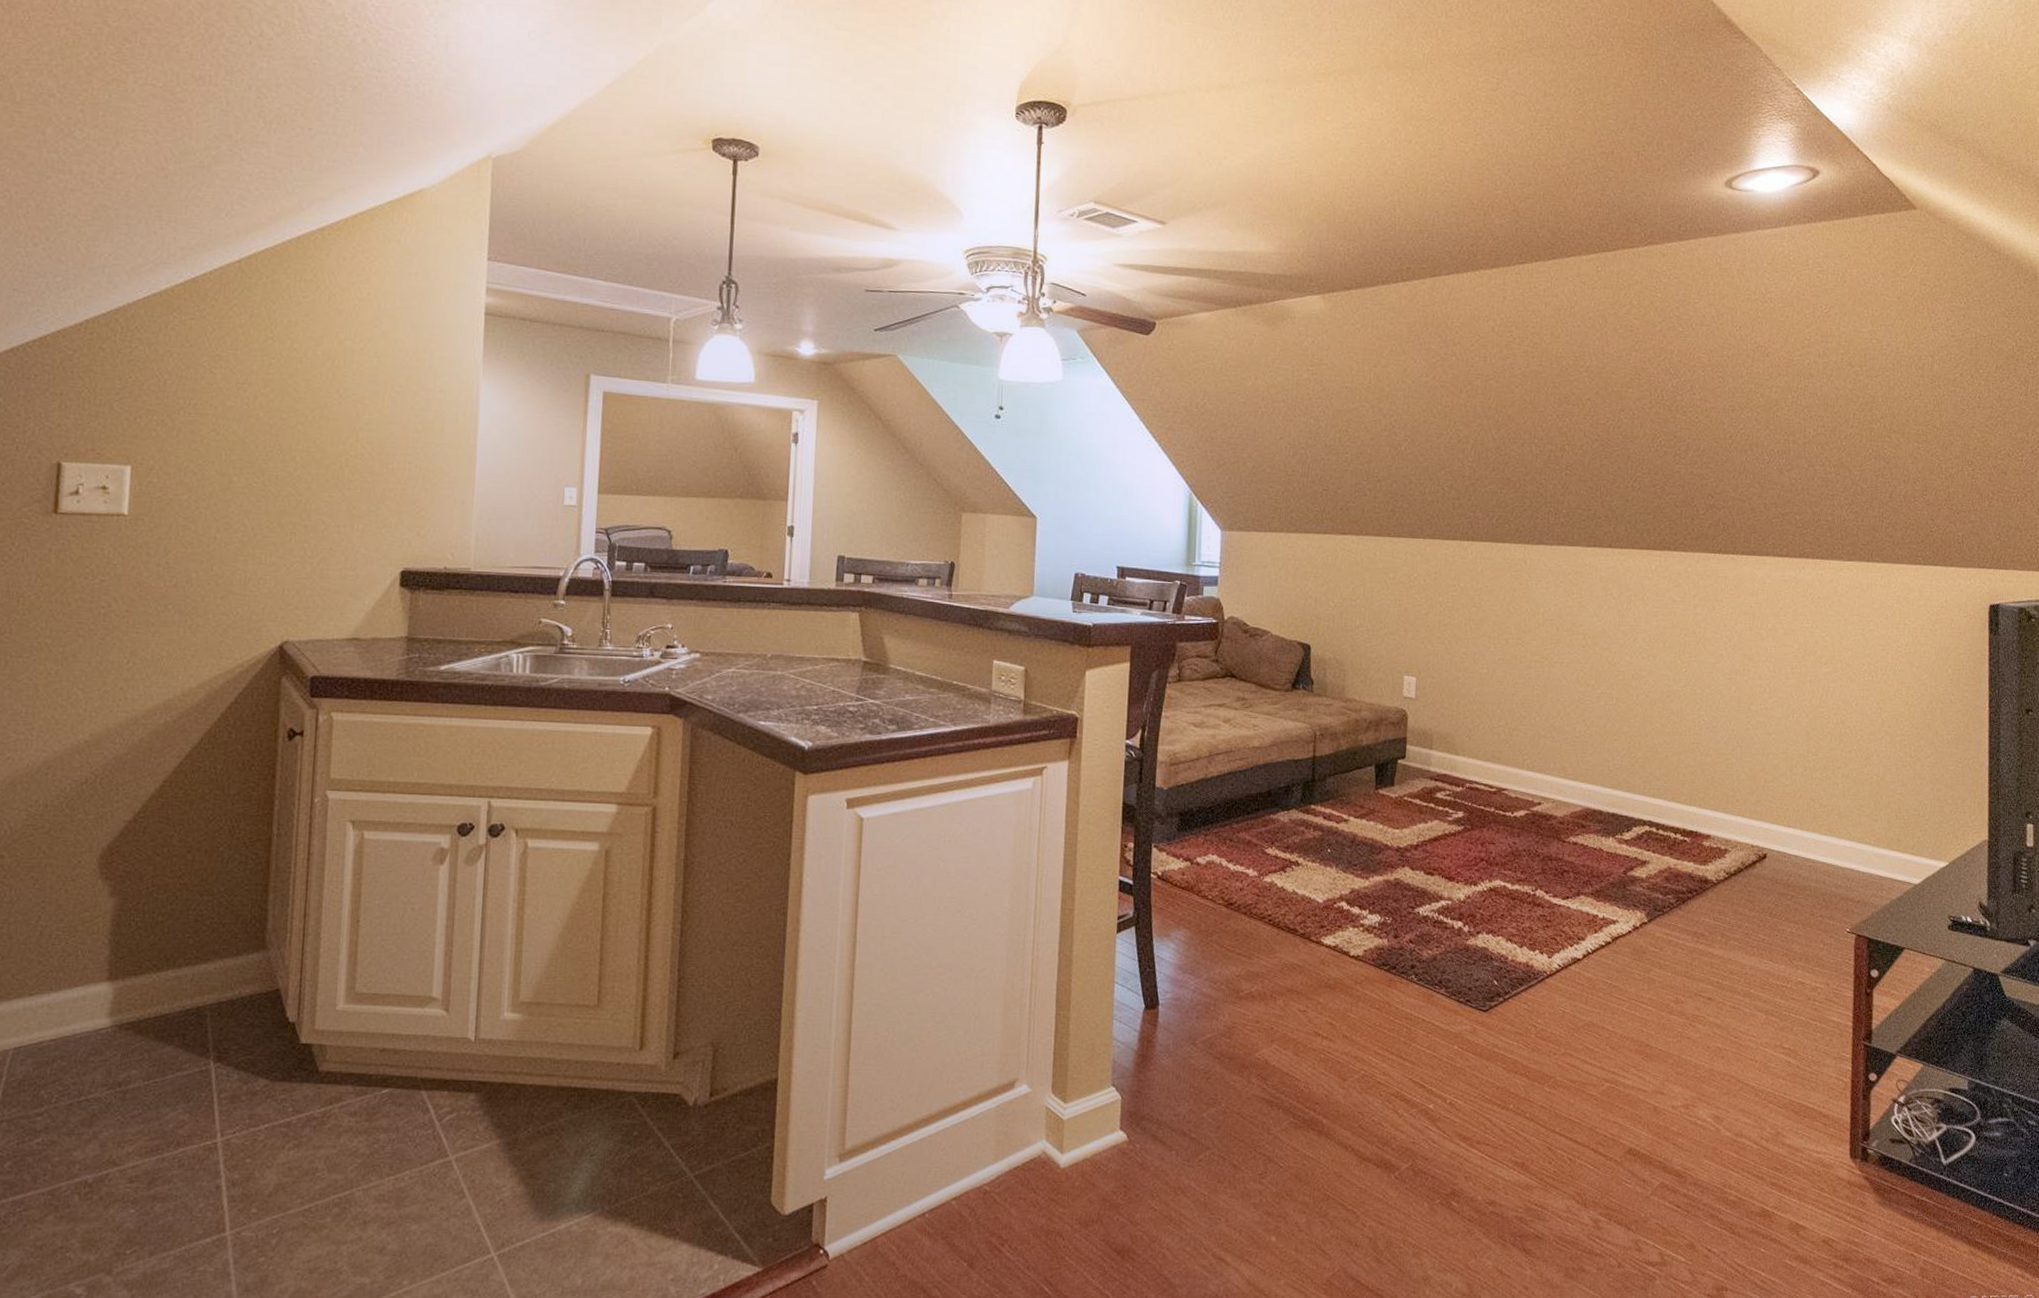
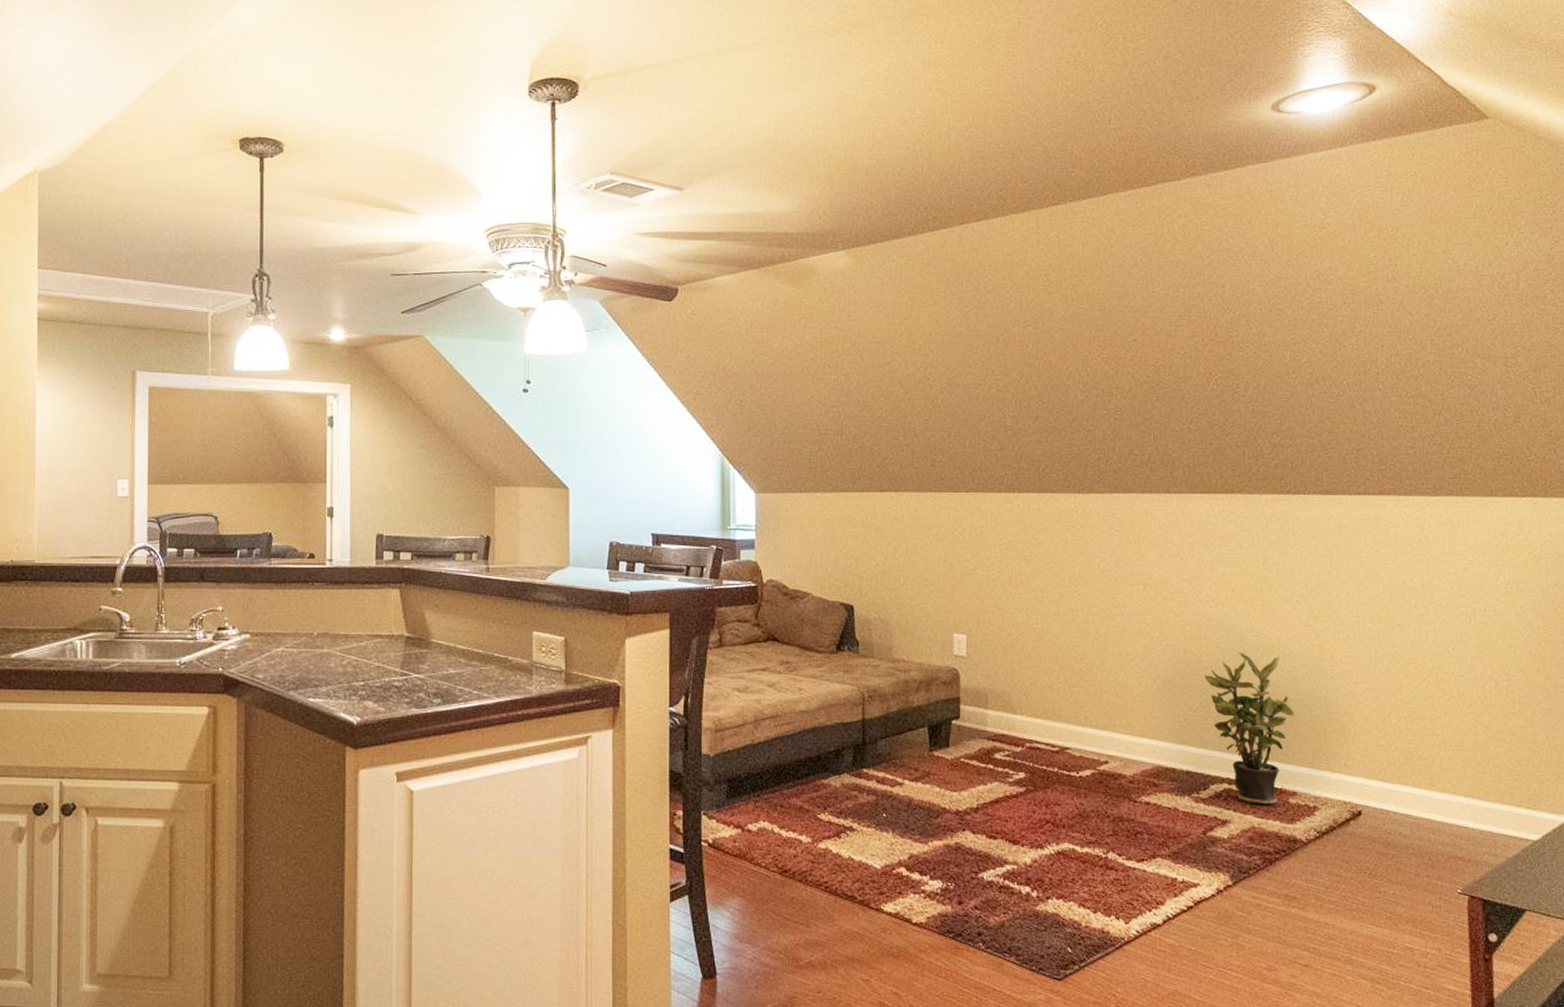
potted plant: none [1633,702,1712,847] -> present [1204,653,1294,805]

